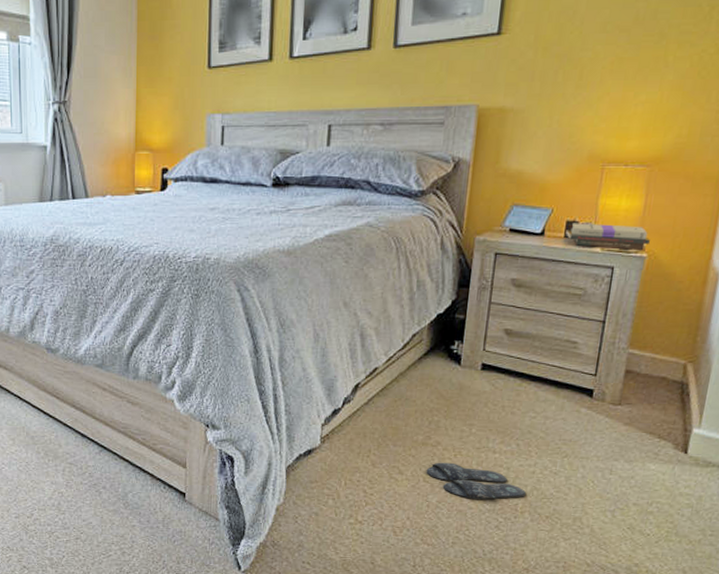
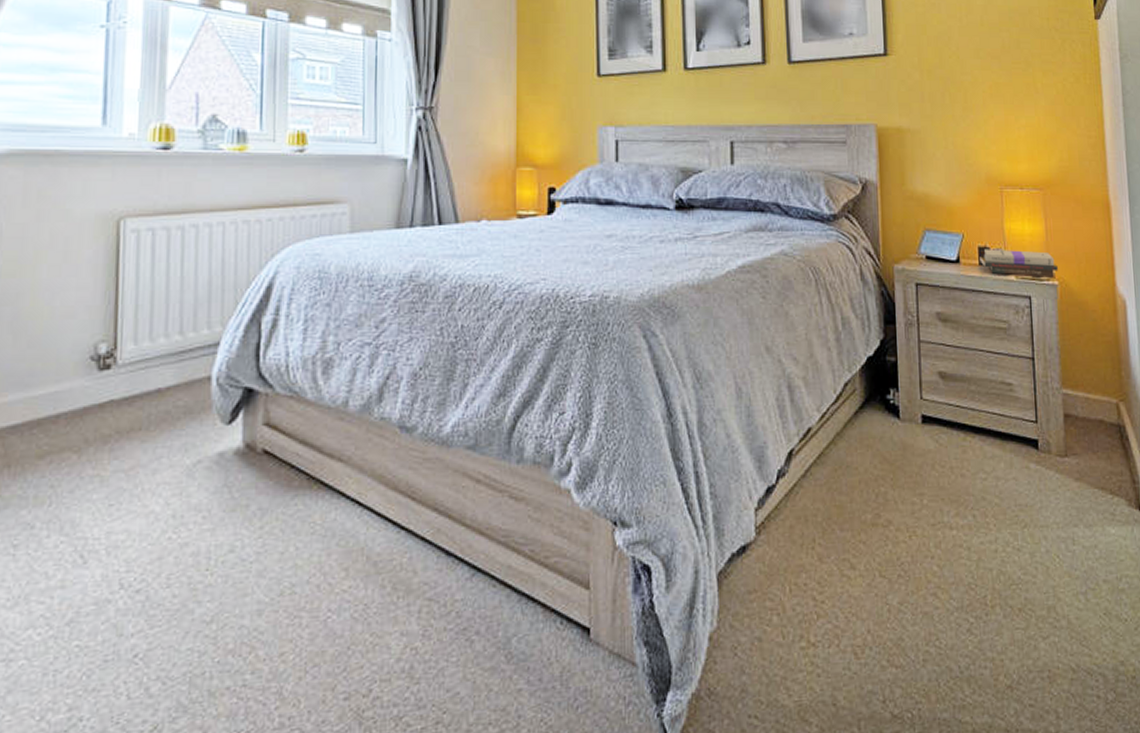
slippers: present [426,462,527,500] -> none [881,547,994,596]

